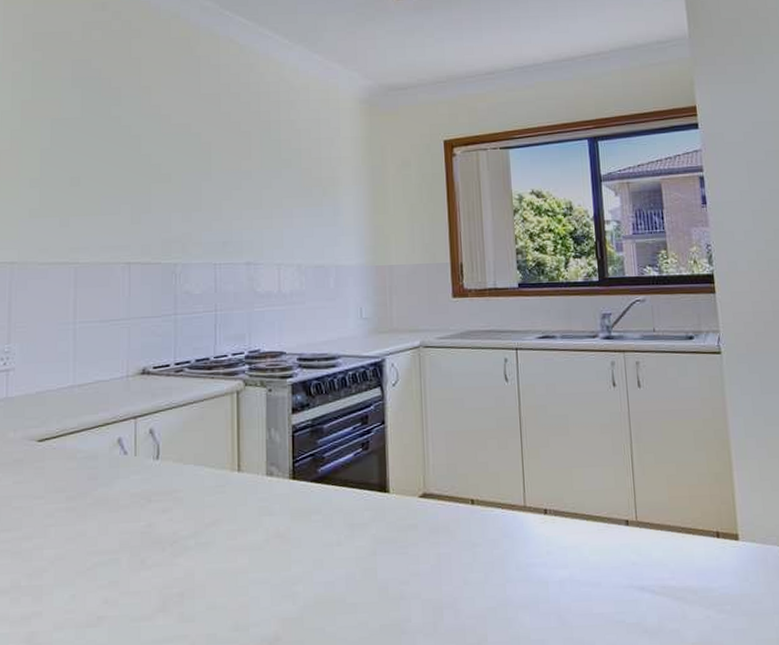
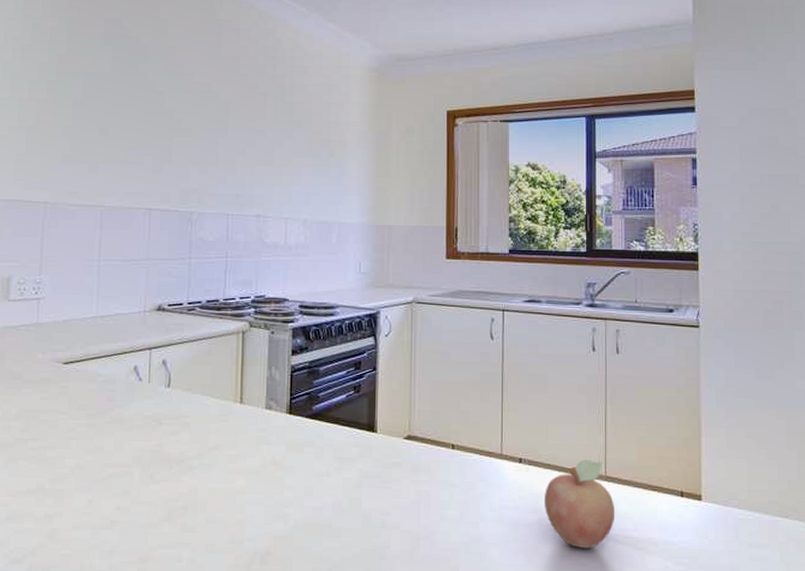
fruit: none [574,504,650,603] -> present [545,459,615,548]

